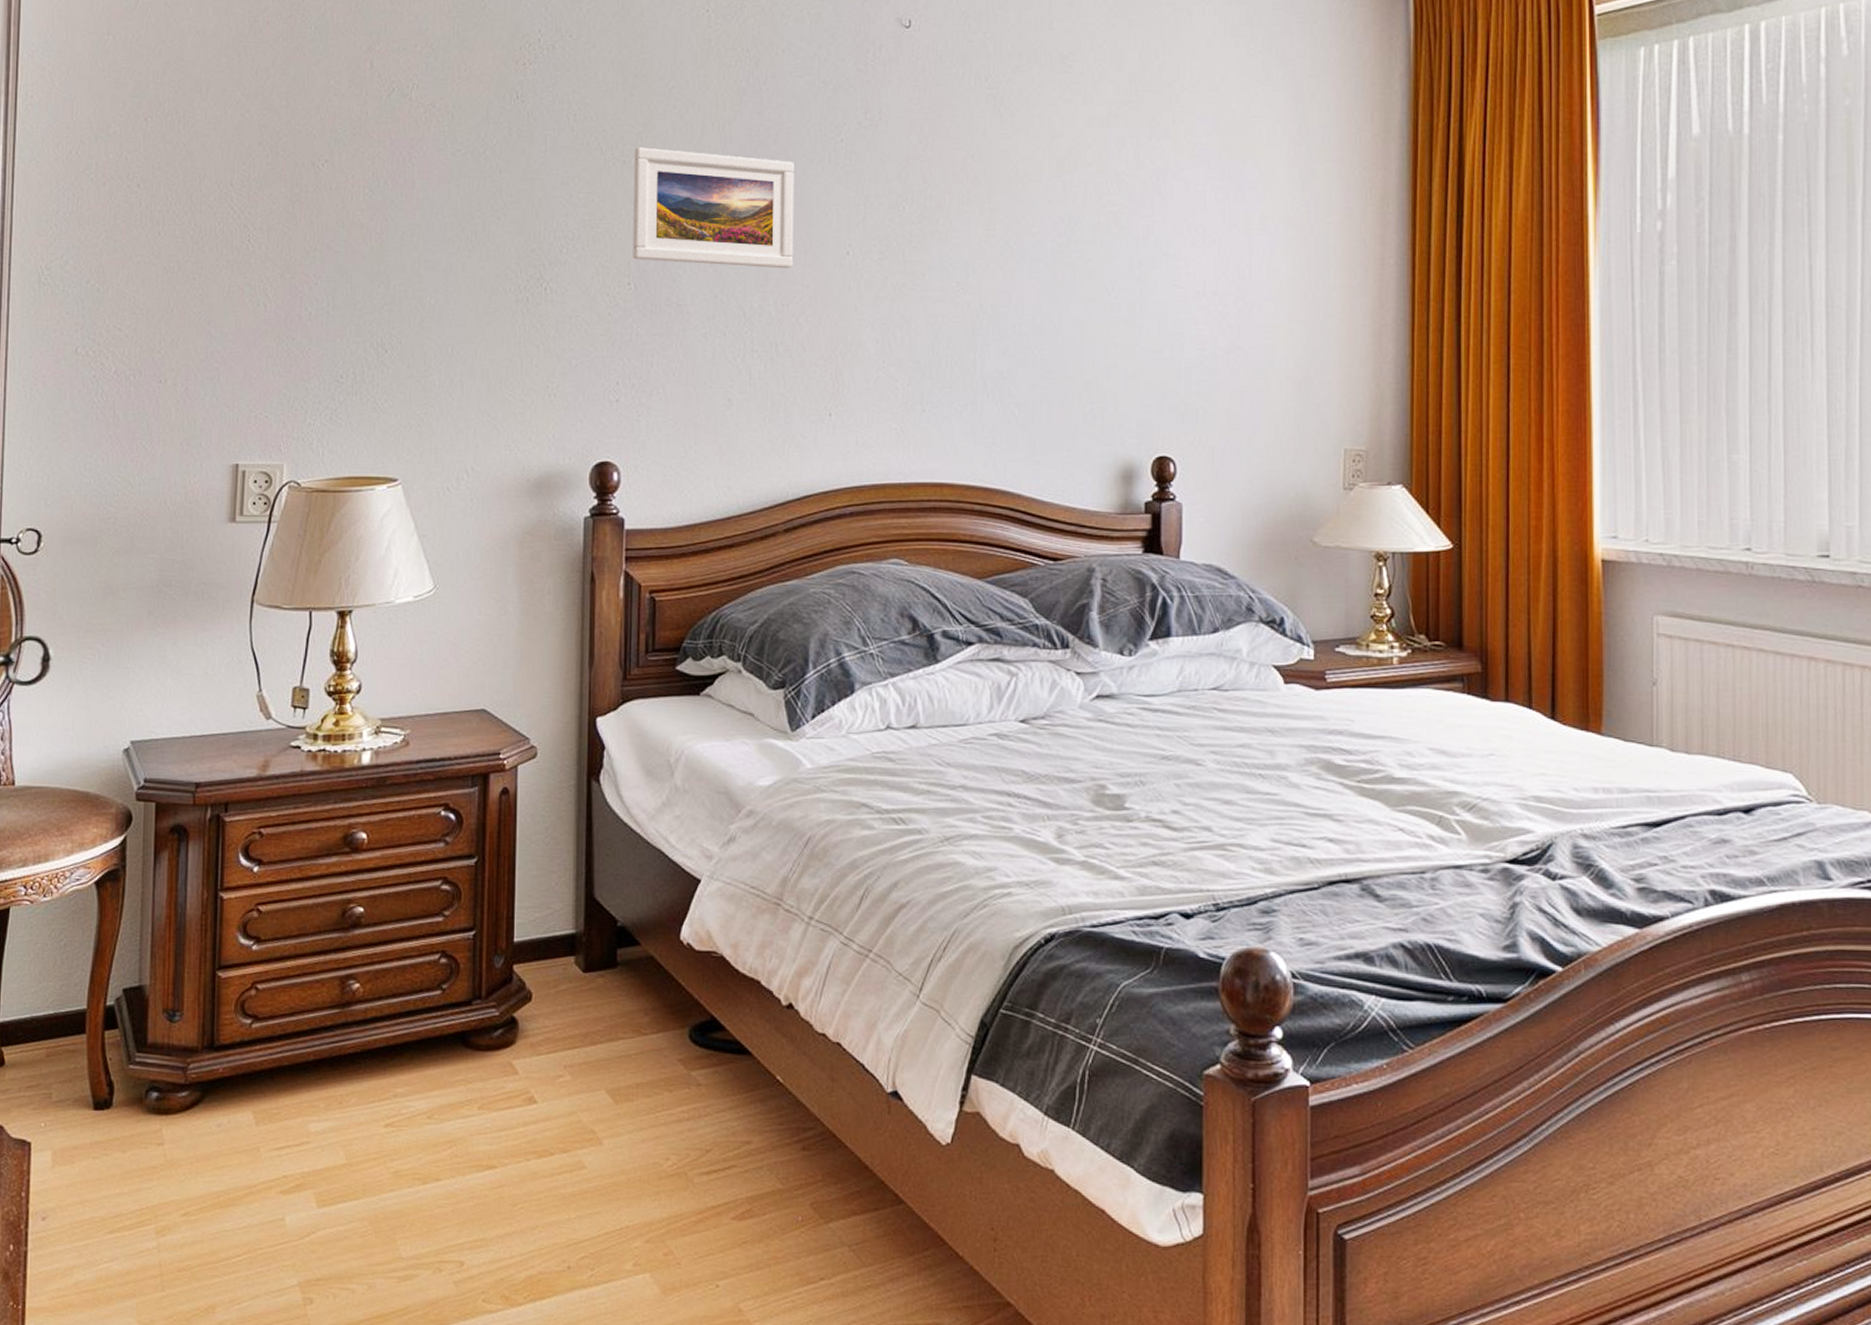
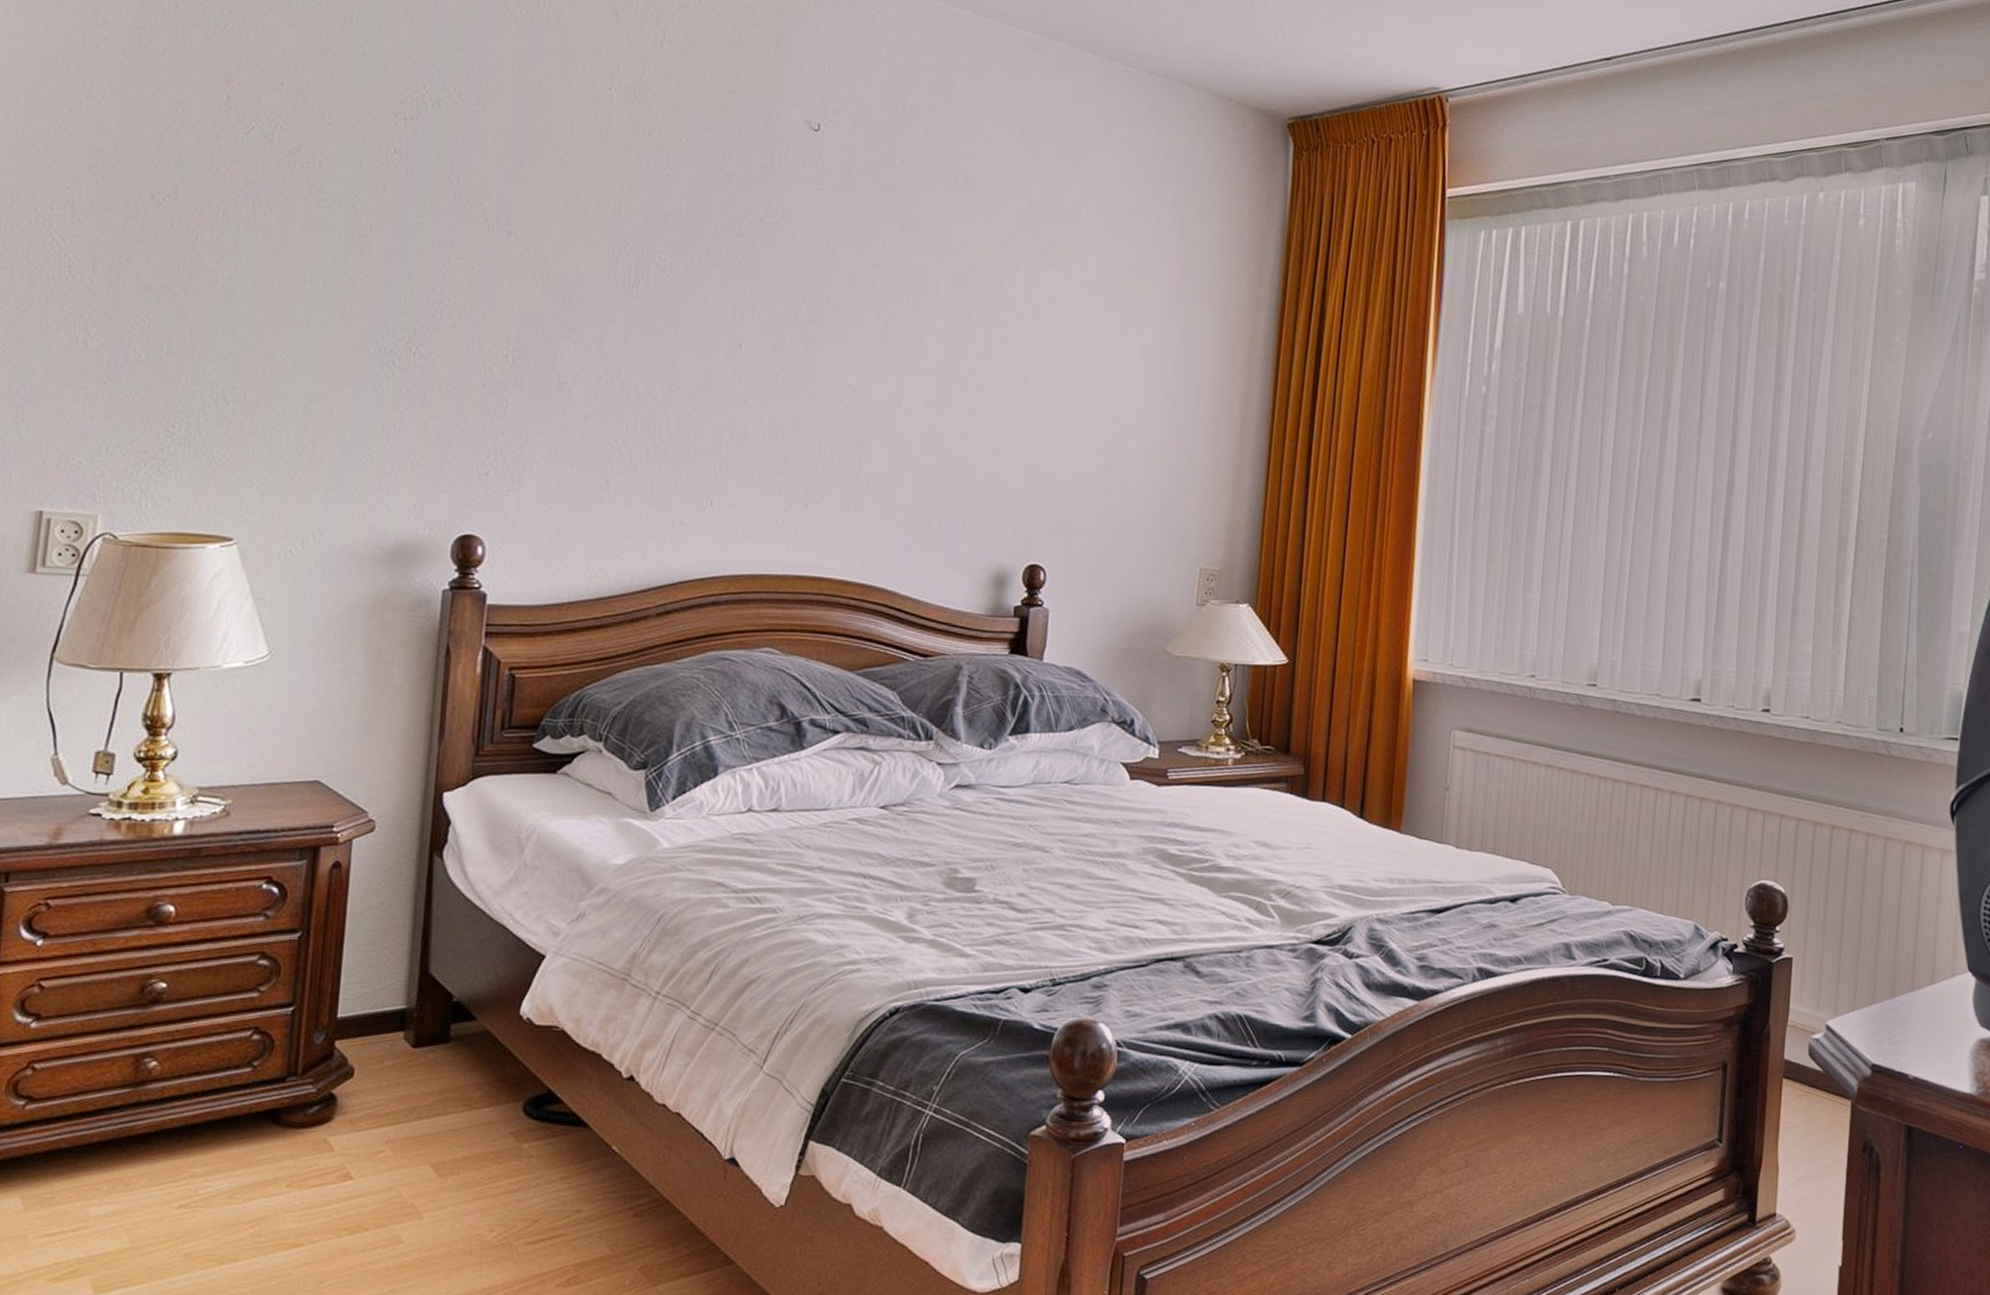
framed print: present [633,147,794,269] -> none [513,218,691,356]

